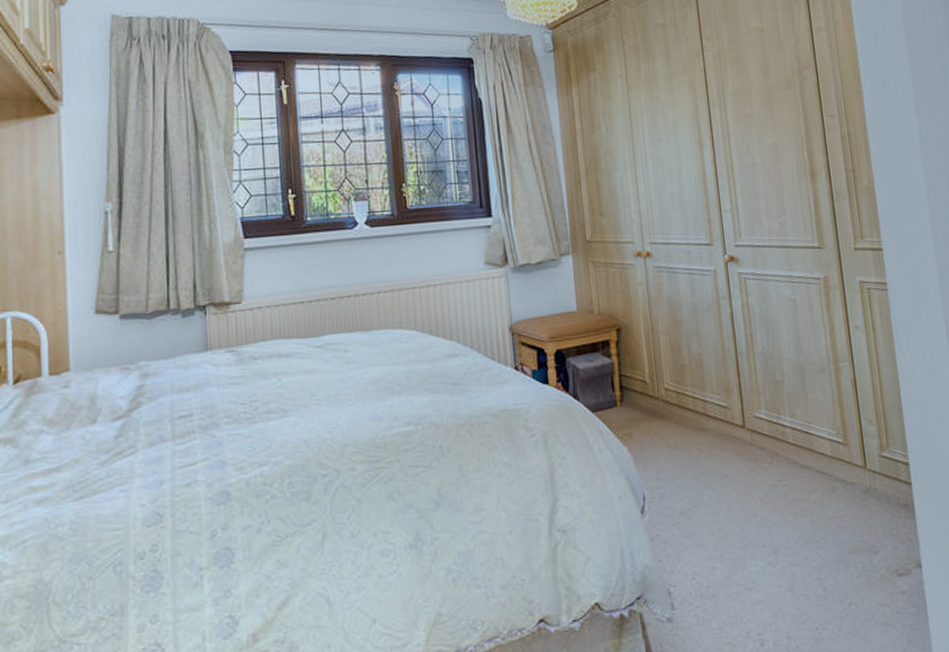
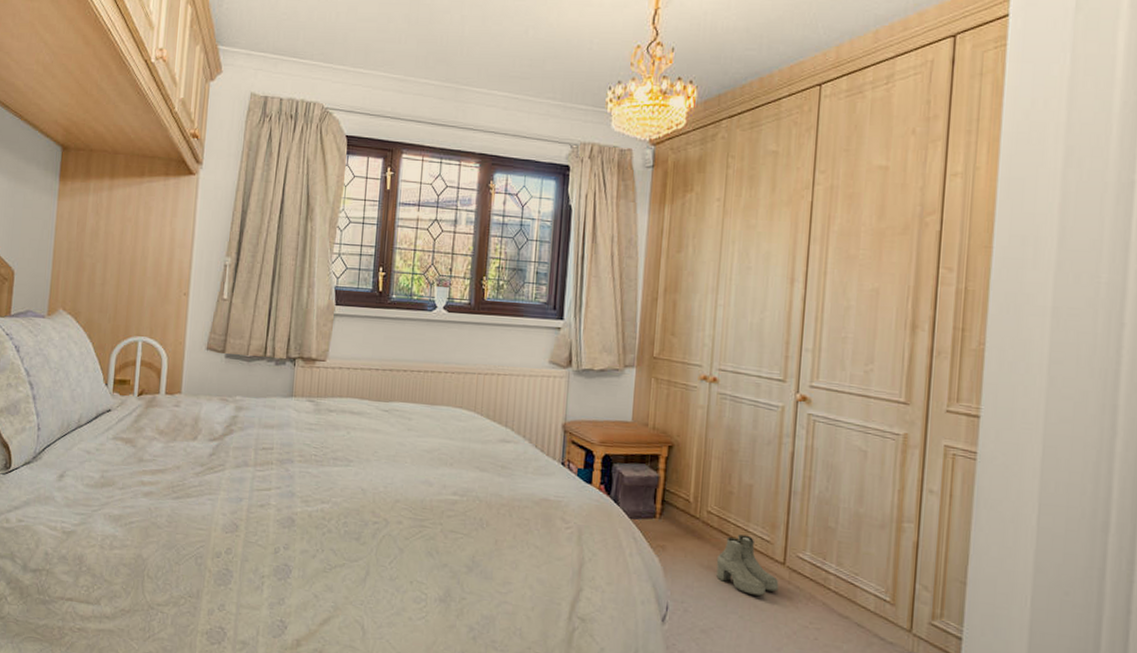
boots: none [681,405,744,466] -> present [716,534,779,596]

